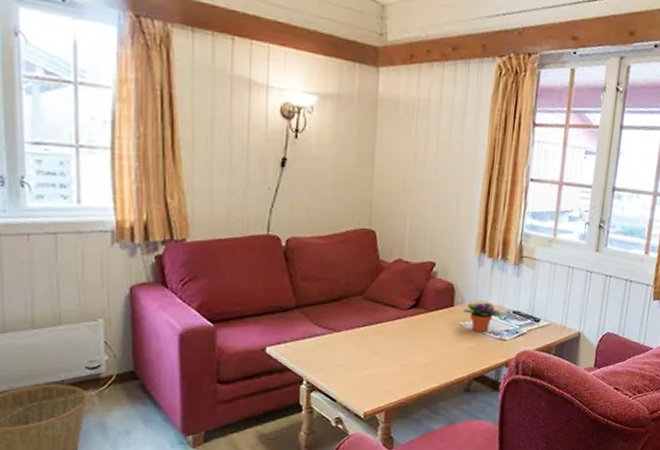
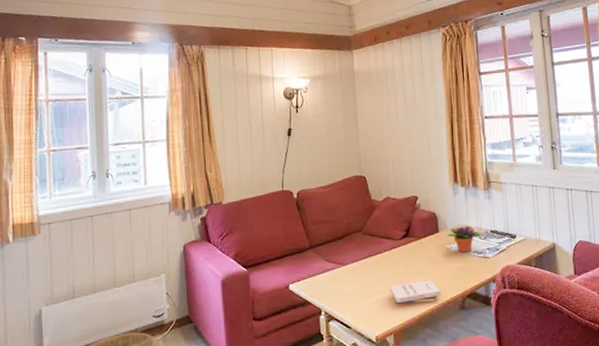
books: none [387,357,446,381] -> present [389,280,441,304]

